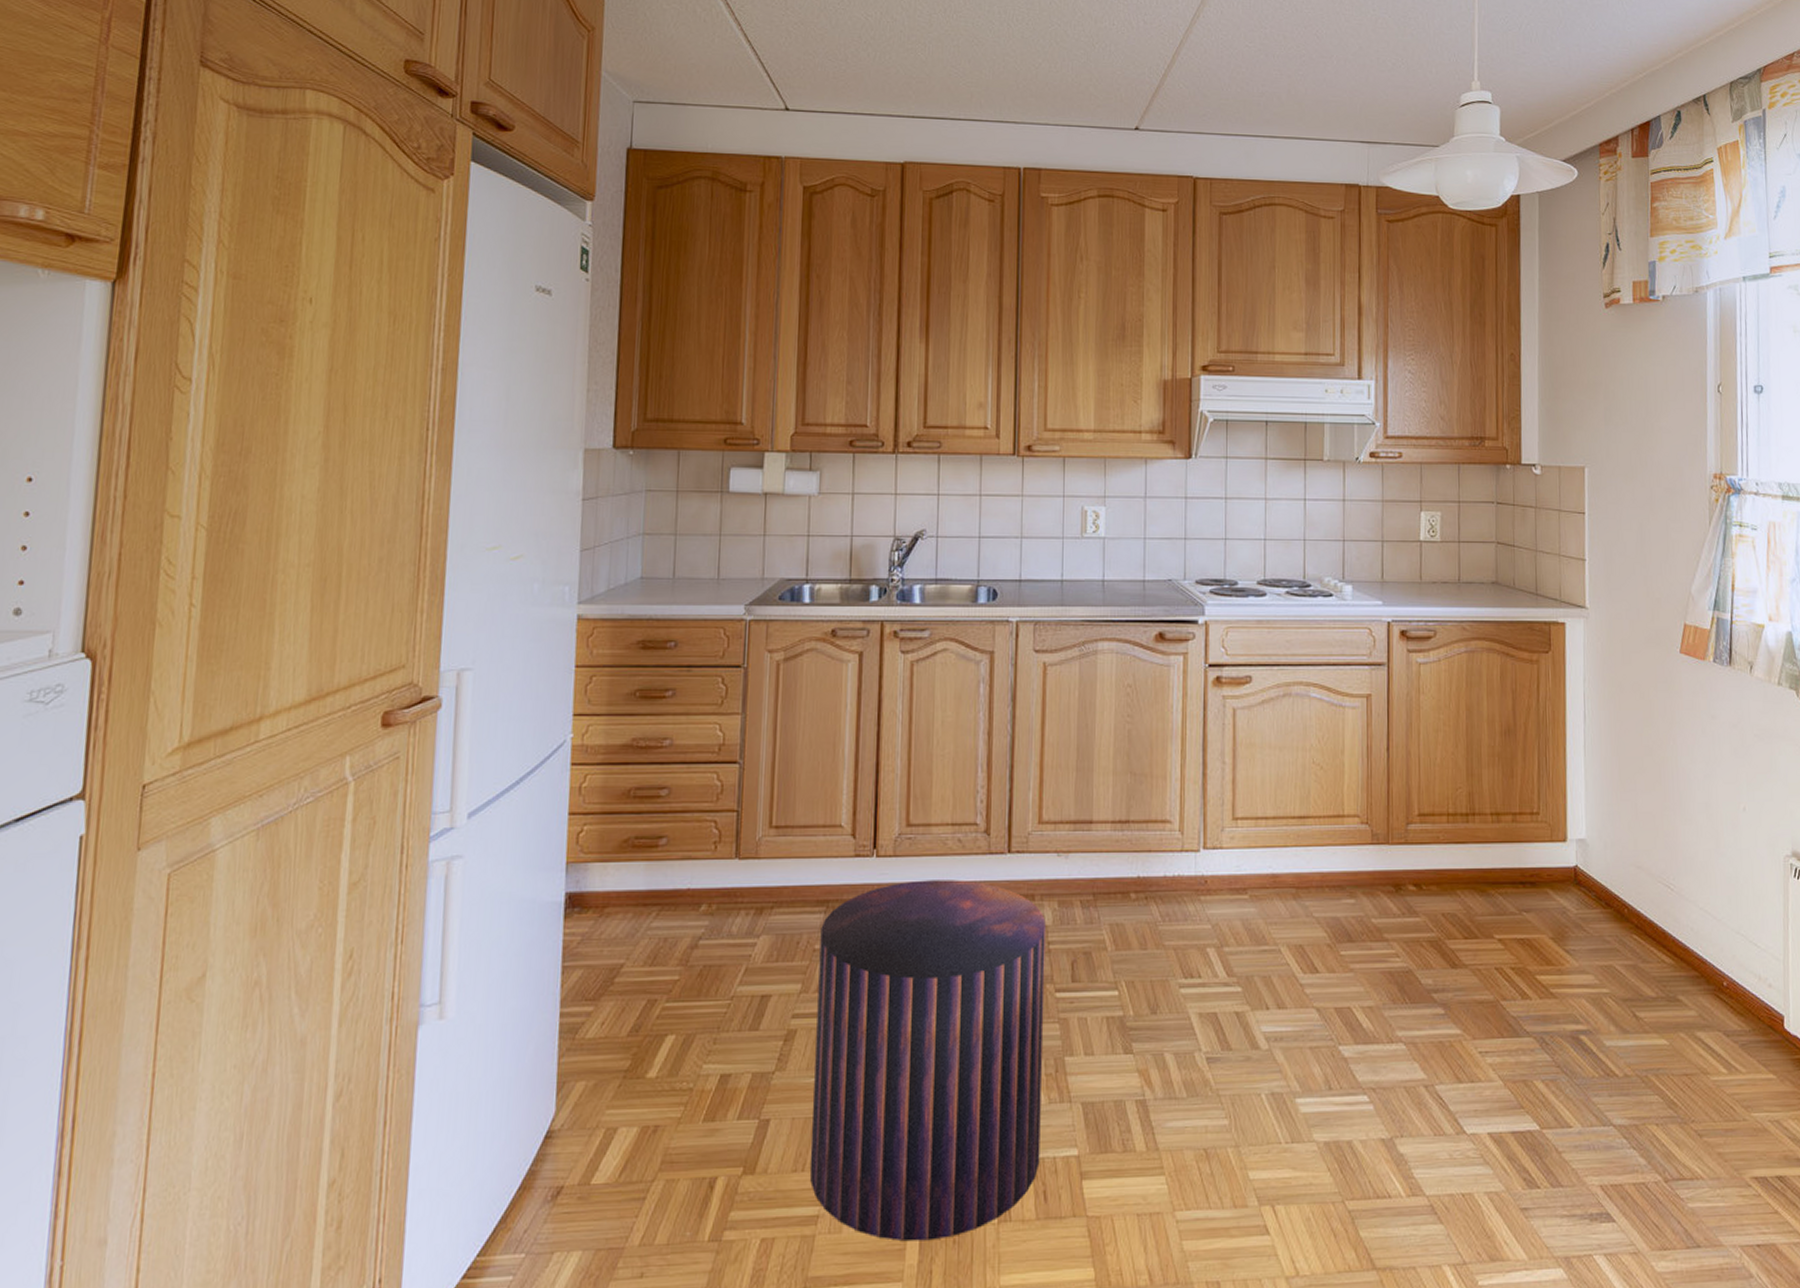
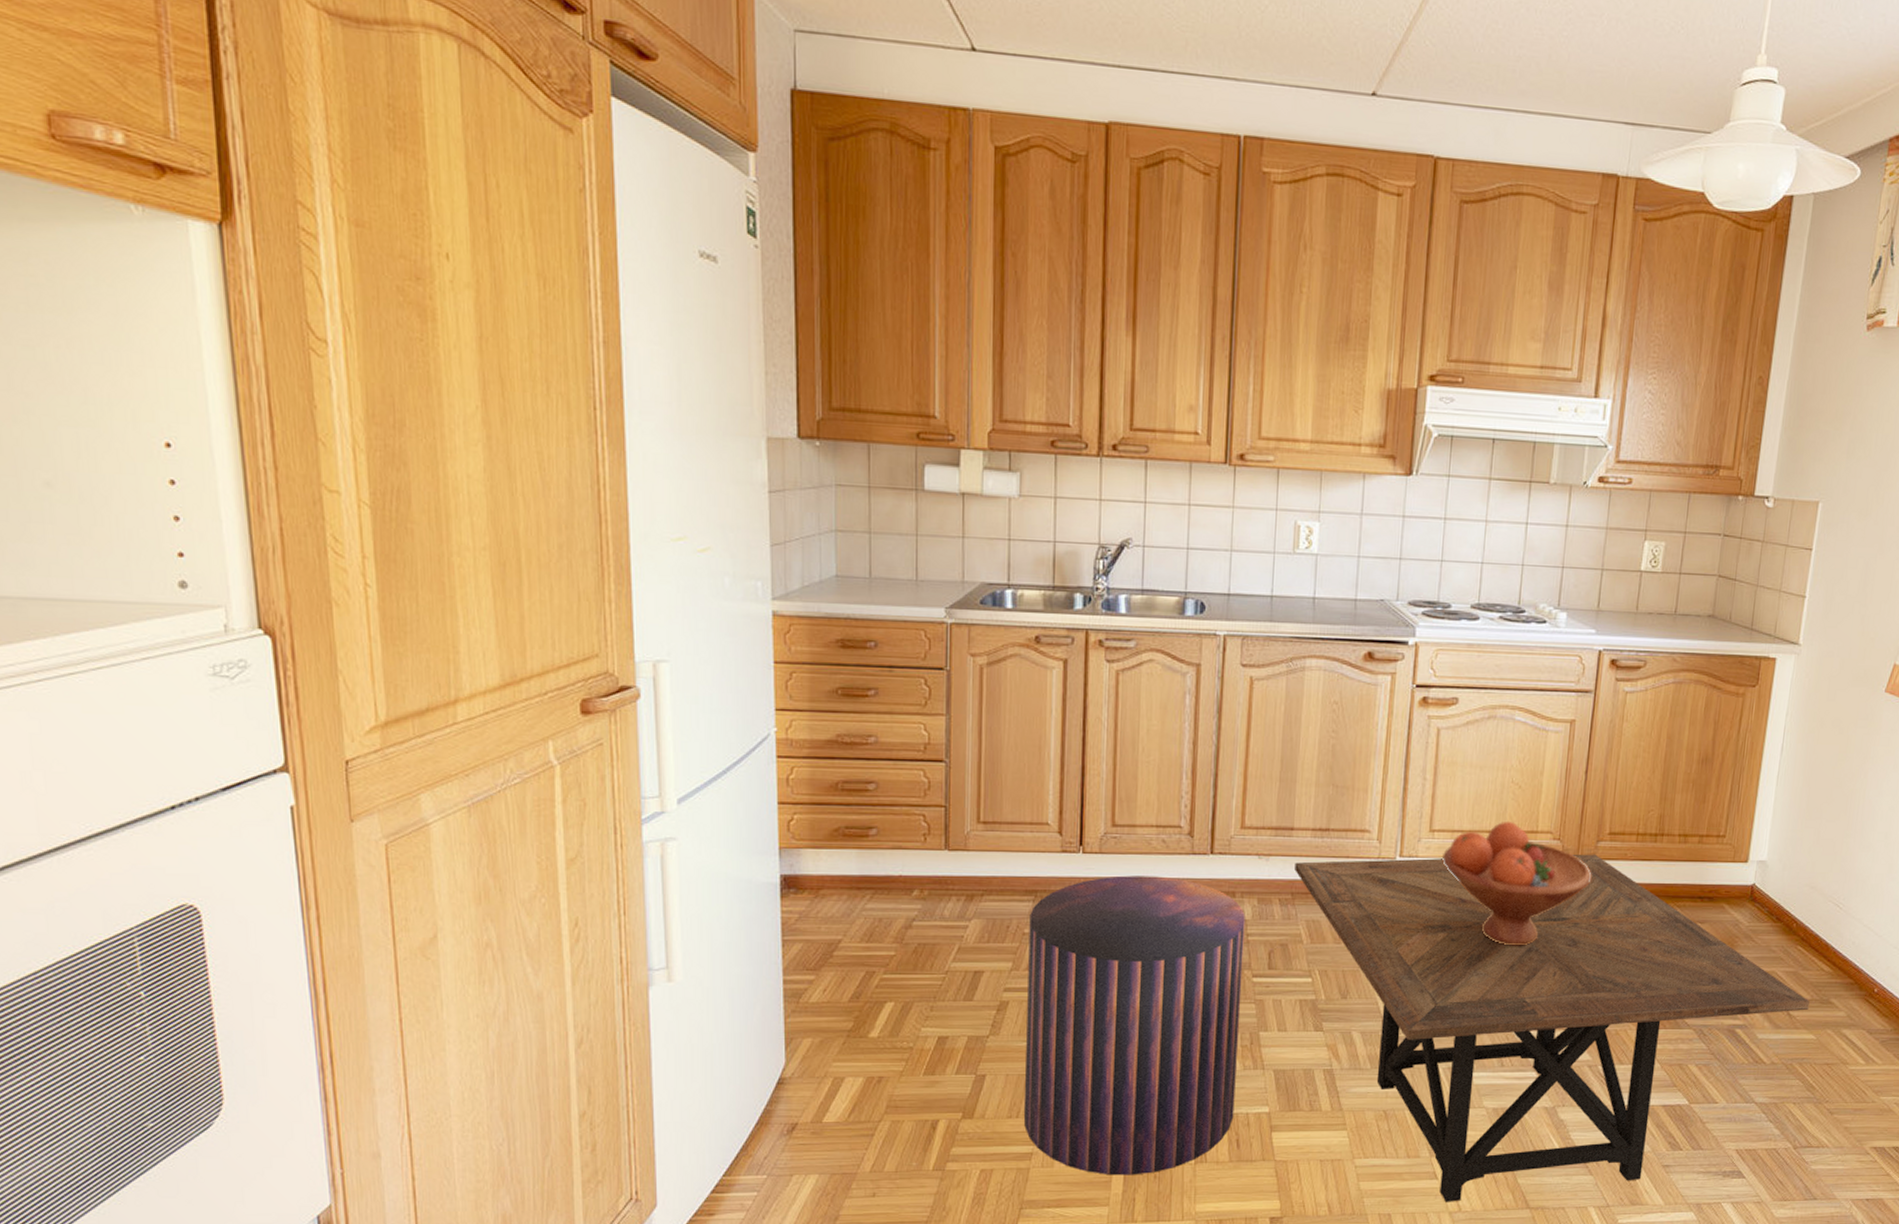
side table: none [1095,838,1656,1264] -> present [1295,854,1810,1202]
fruit bowl: none [1246,806,1405,946] -> present [1441,822,1592,946]

